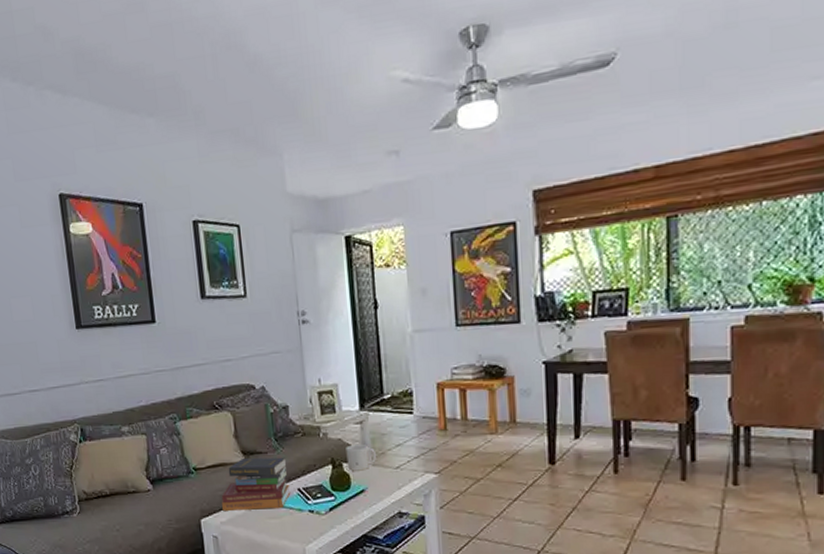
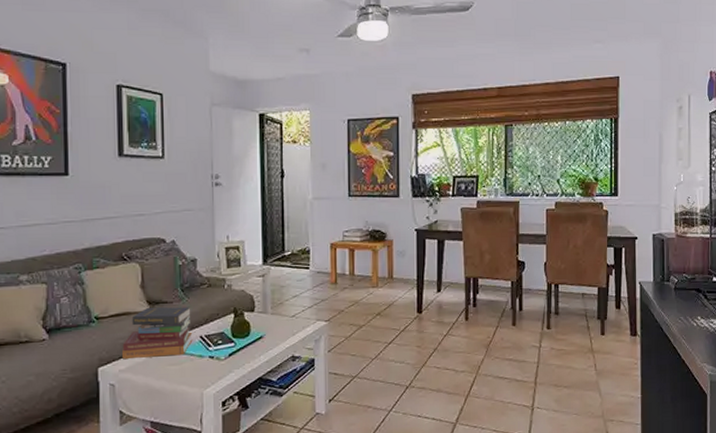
mug: present [346,444,376,471] -> none [248,295,275,320]

